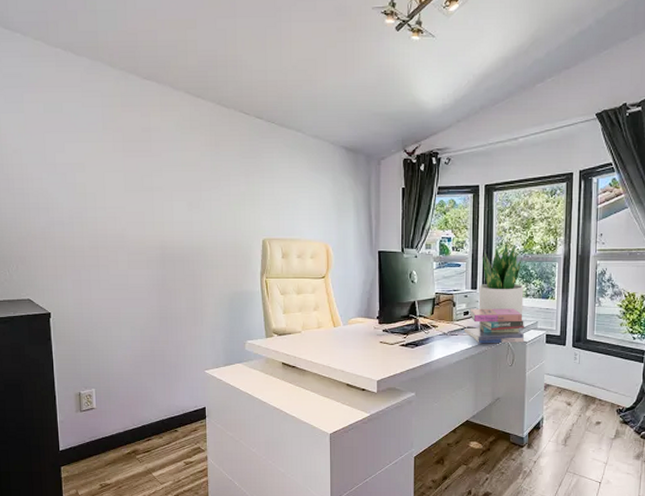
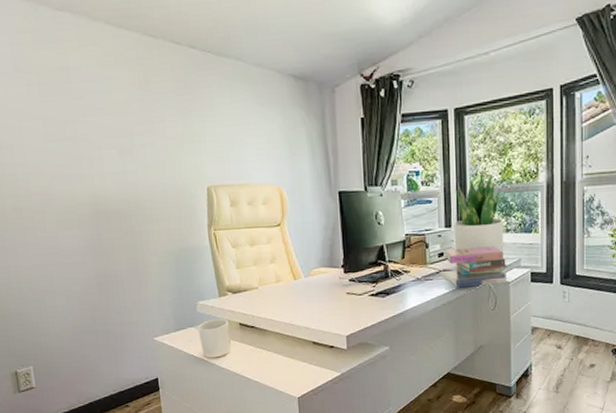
mug: none [244,357,274,393] -> present [197,318,232,358]

